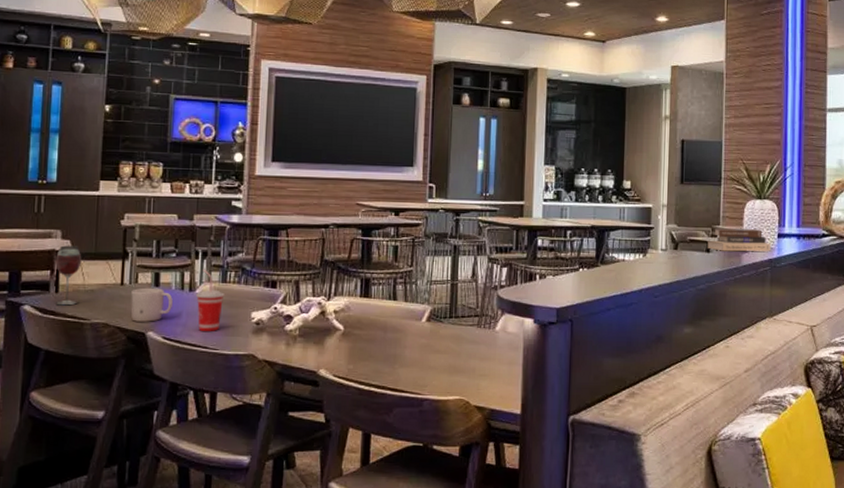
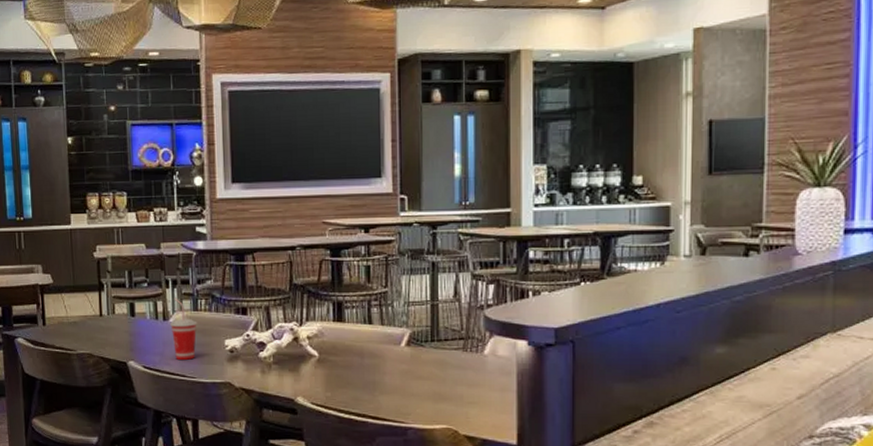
wineglass: present [55,245,82,306] -> none [40,279,63,338]
mug: present [130,287,173,322] -> none [110,318,149,352]
books: present [706,228,771,252] -> none [744,225,834,254]

